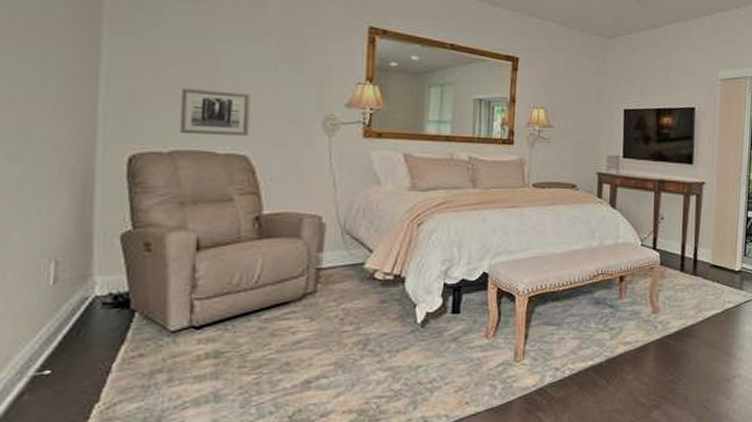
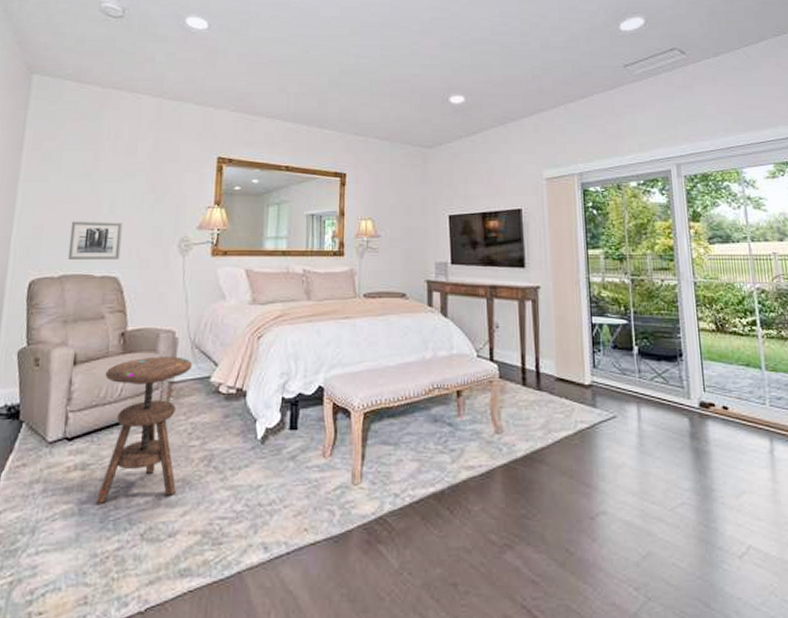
side table: none [234,242,343,392] -> present [95,356,193,505]

